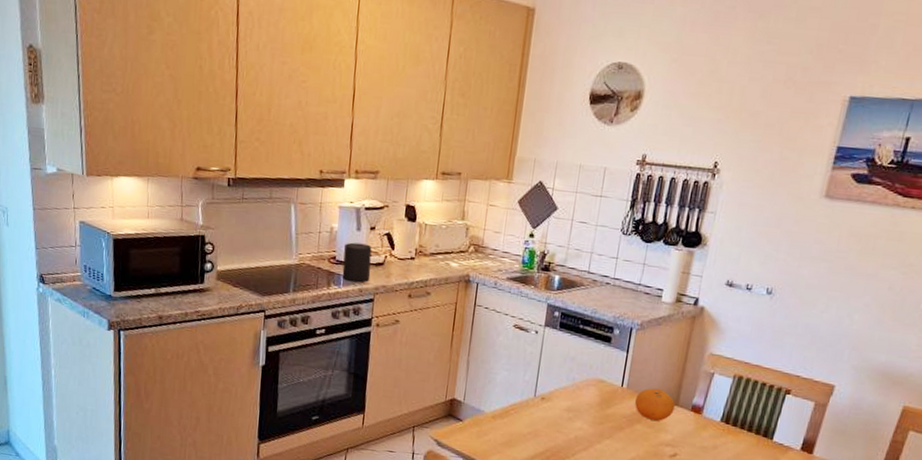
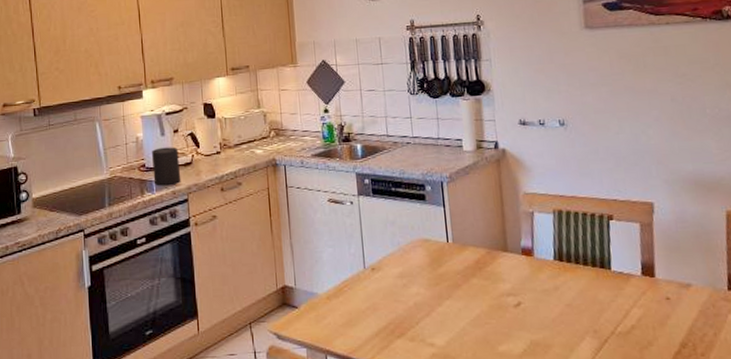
fruit: present [634,388,676,421] -> none [463,238,506,271]

